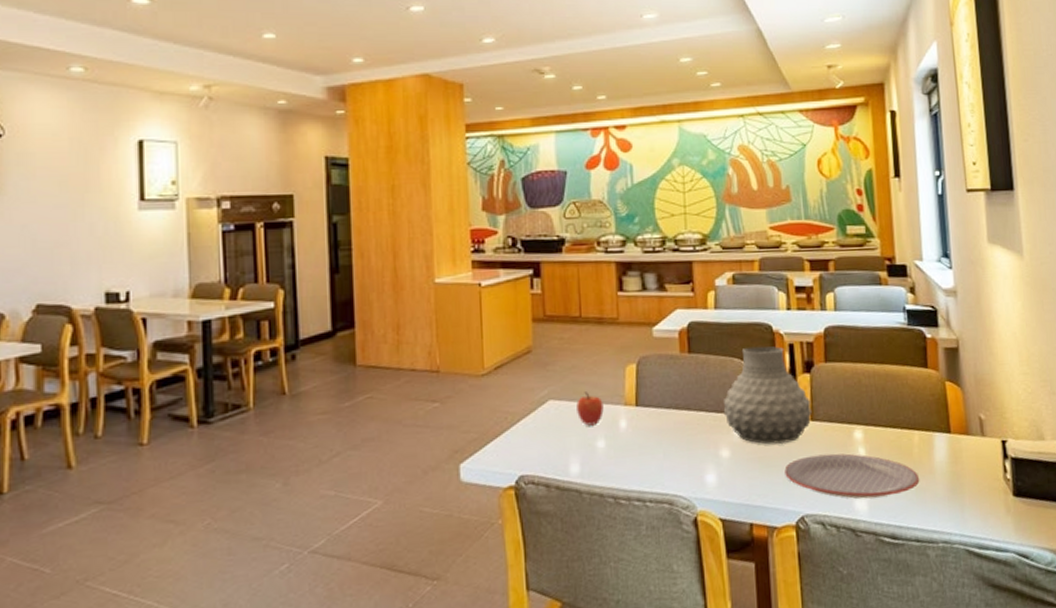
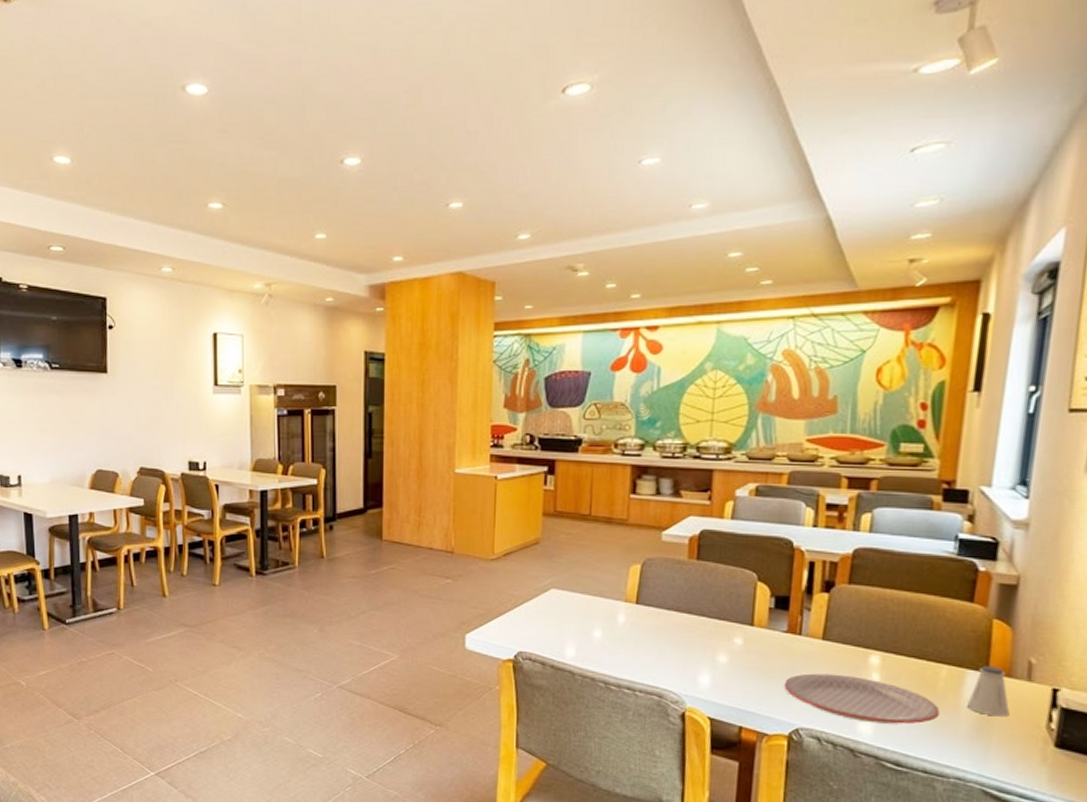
apple: present [576,392,604,426] -> none [577,585,604,616]
vase: present [723,346,812,445] -> none [726,560,826,658]
saltshaker: none [940,425,974,475] -> present [967,665,1010,717]

